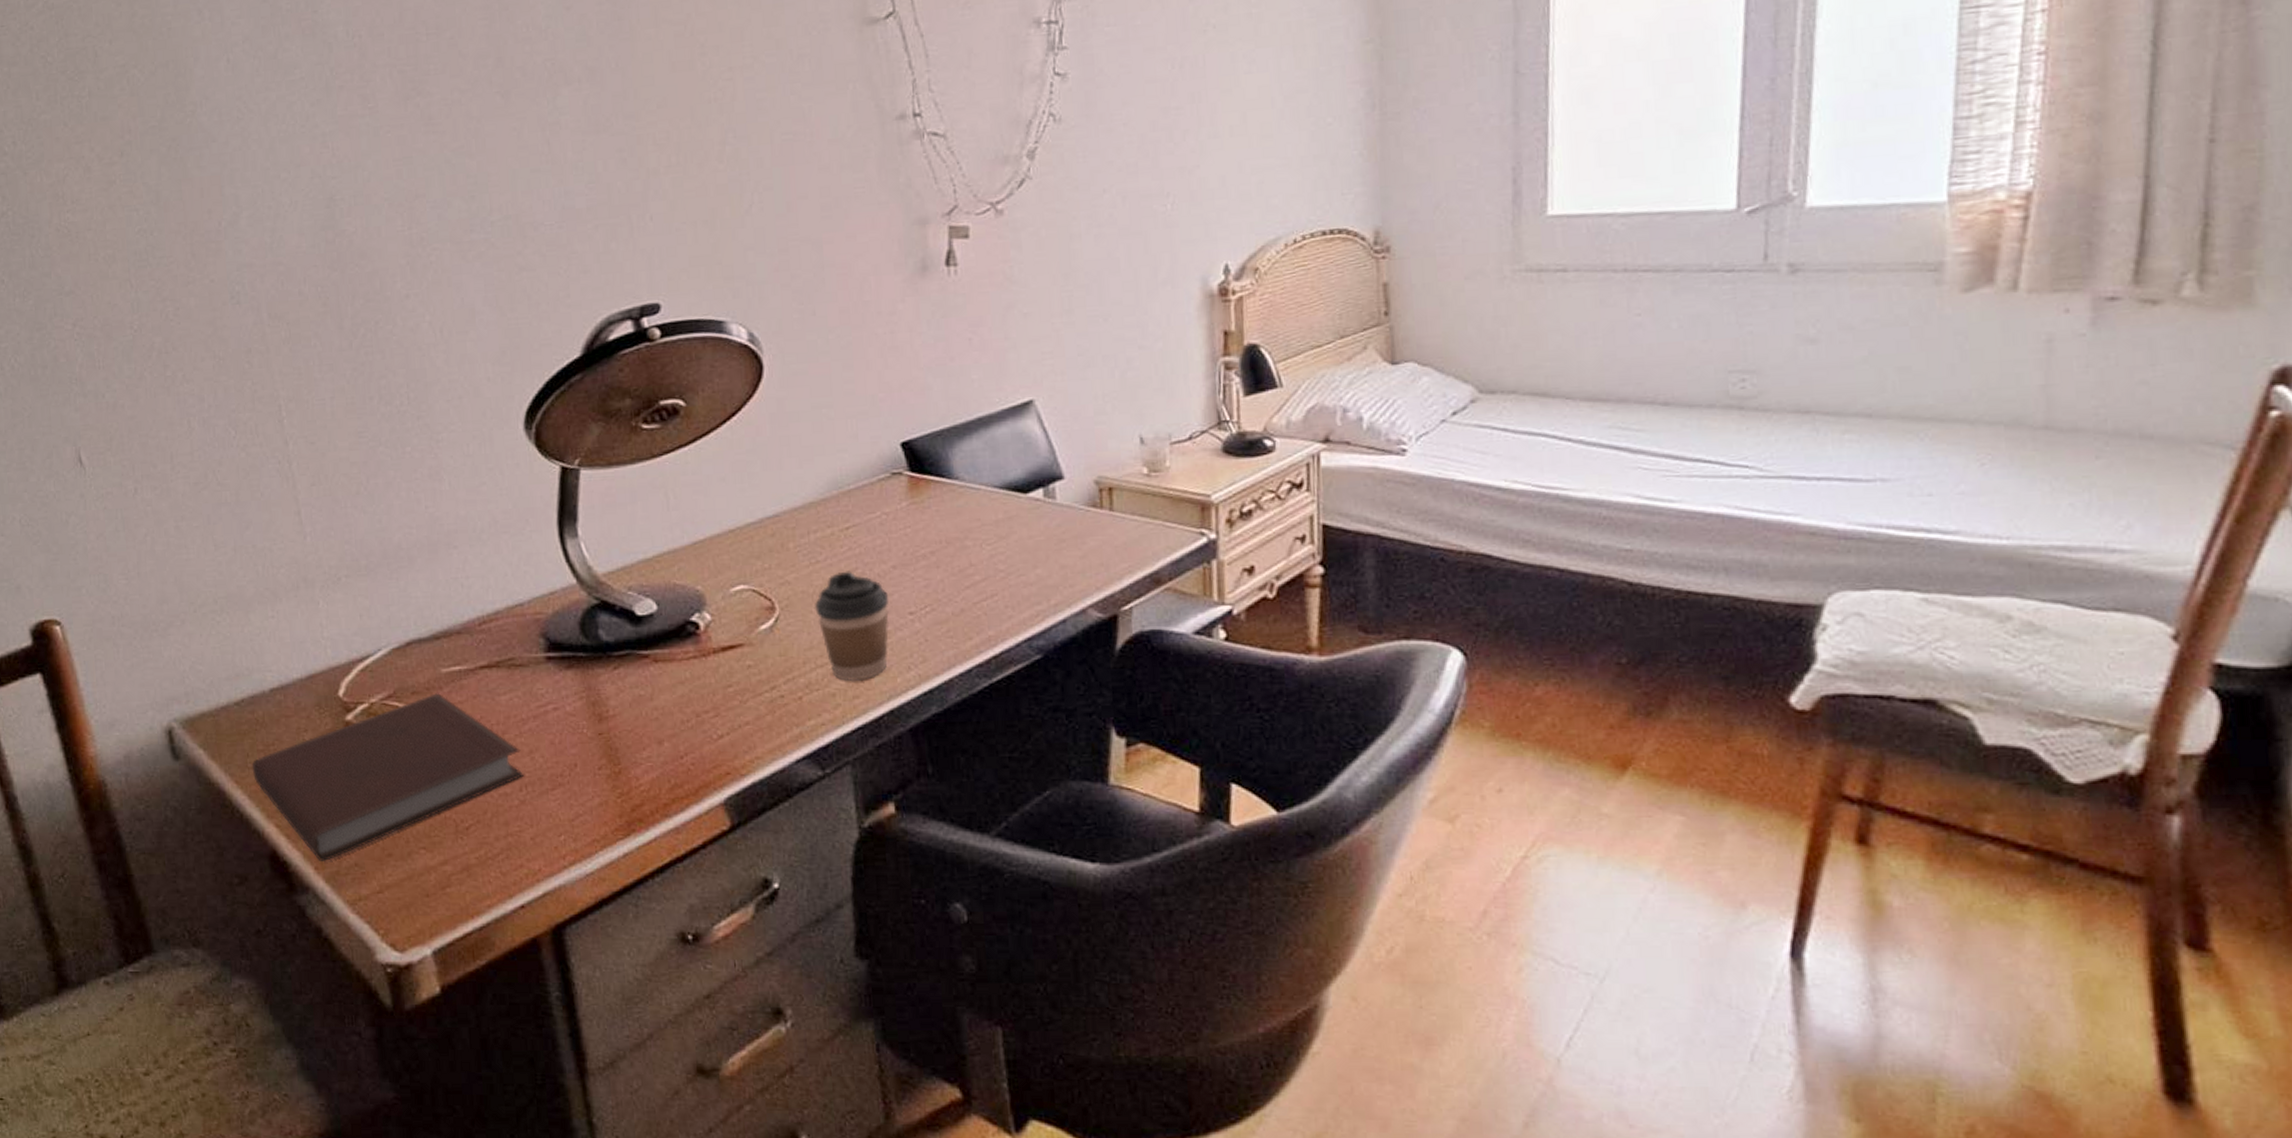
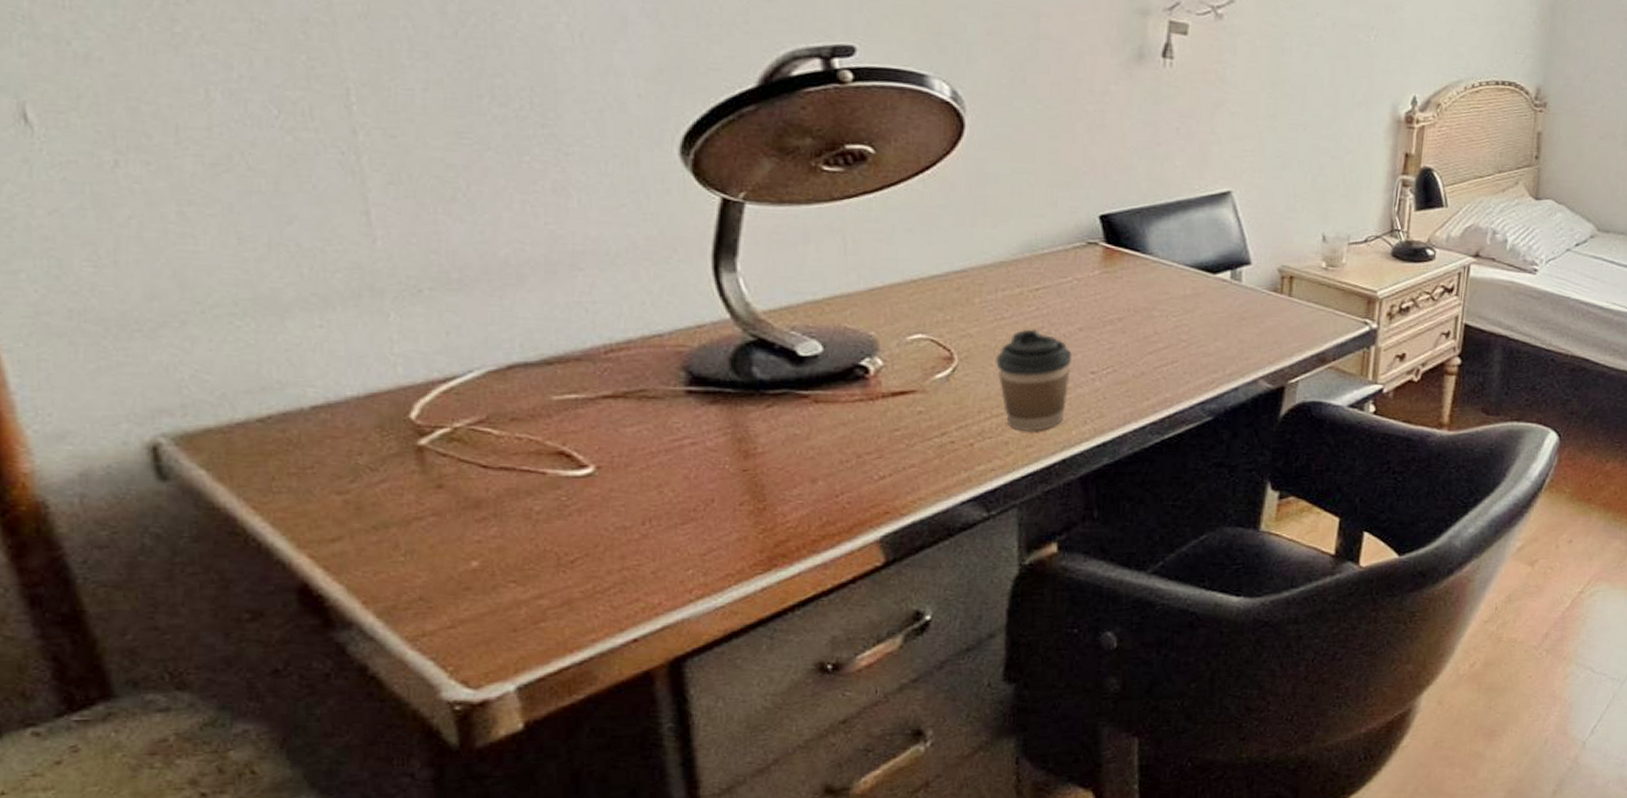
notebook: present [251,693,525,862] -> none [278,421,650,596]

